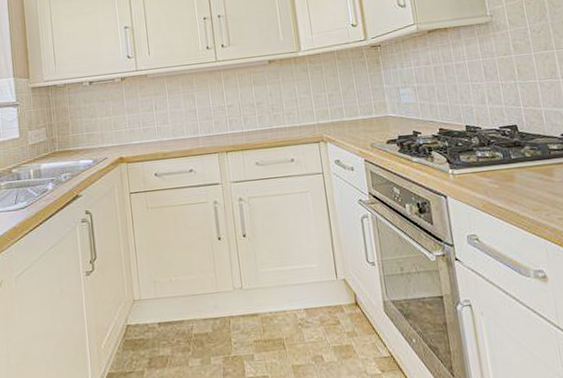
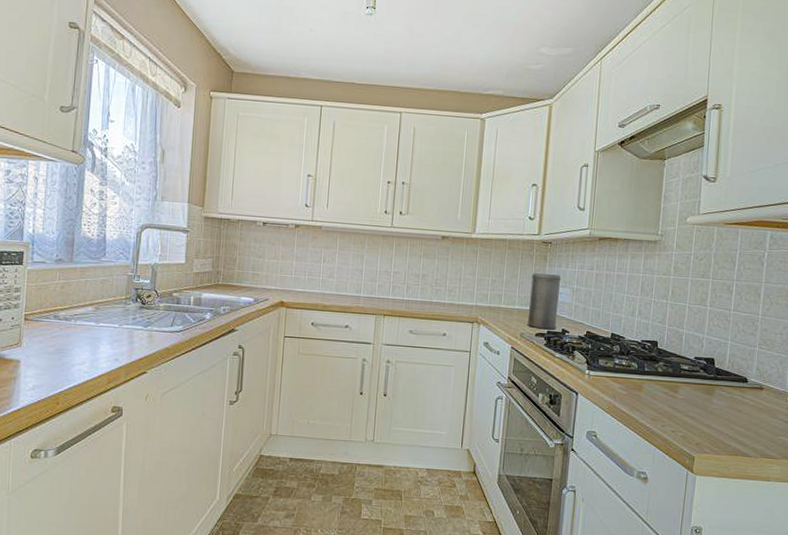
canister: none [368,76,407,136] -> present [526,272,562,330]

